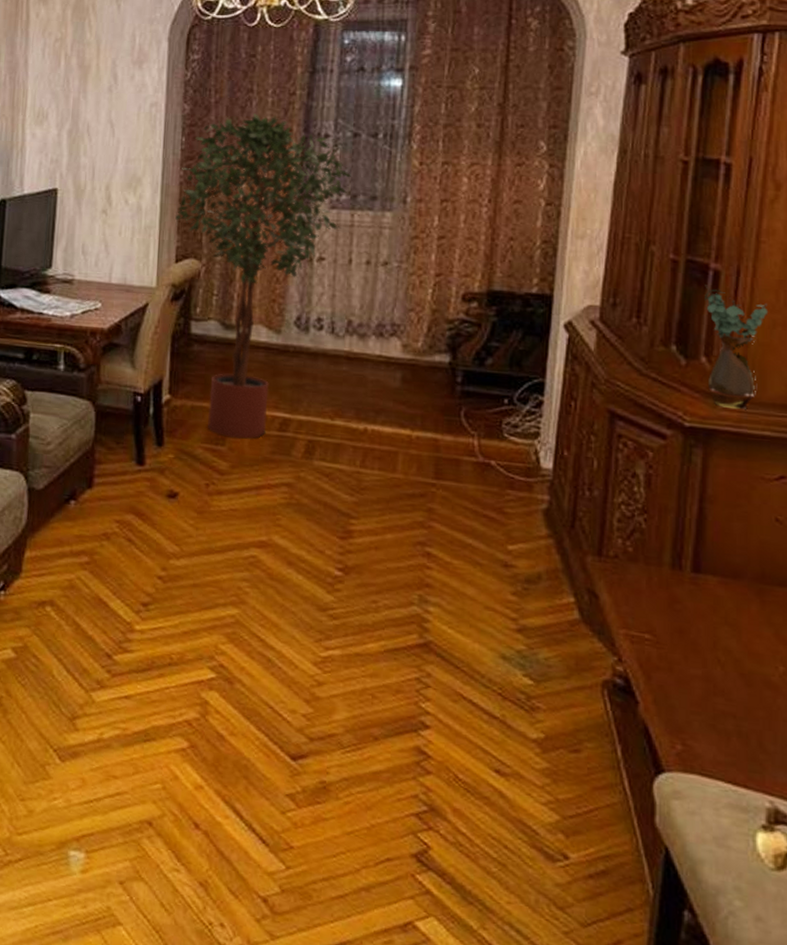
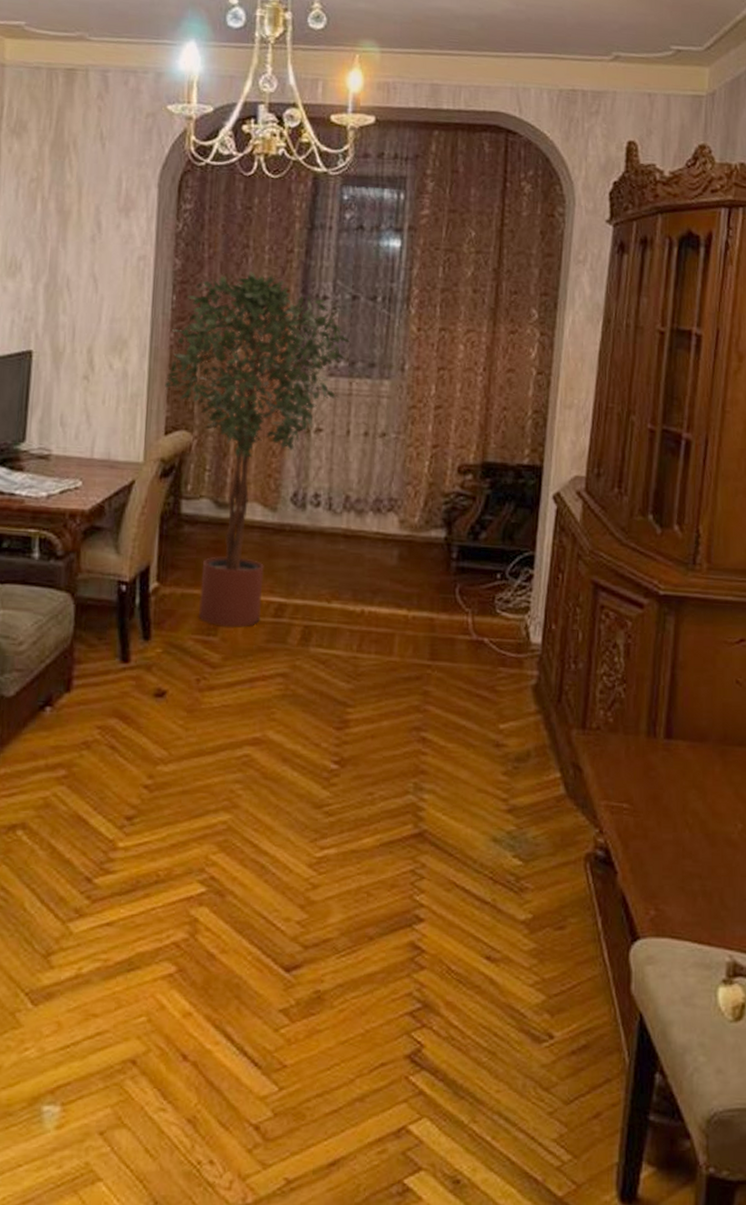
vase: present [705,285,769,410] -> none [678,454,732,576]

